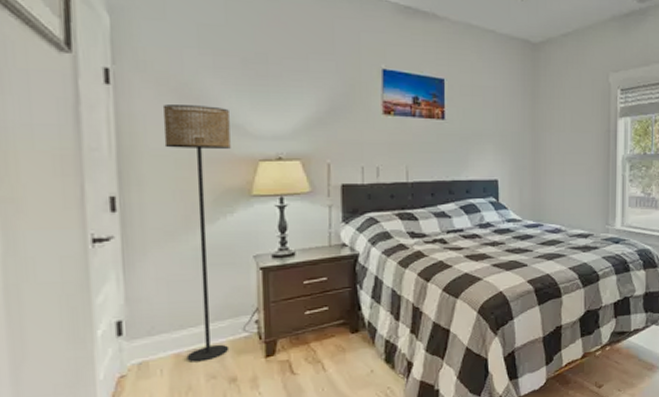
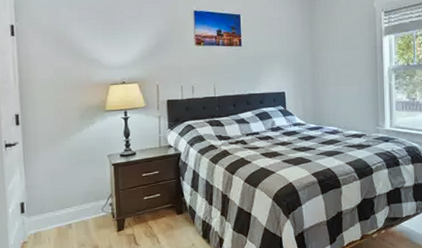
floor lamp: present [162,105,231,362] -> none [46,47,93,234]

